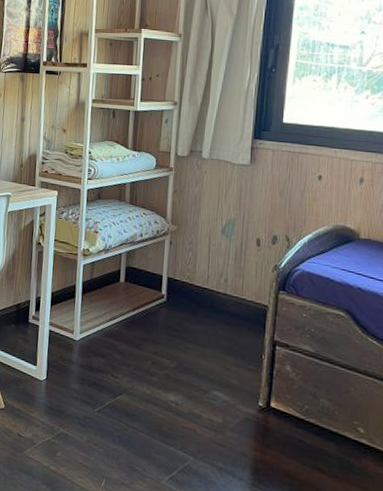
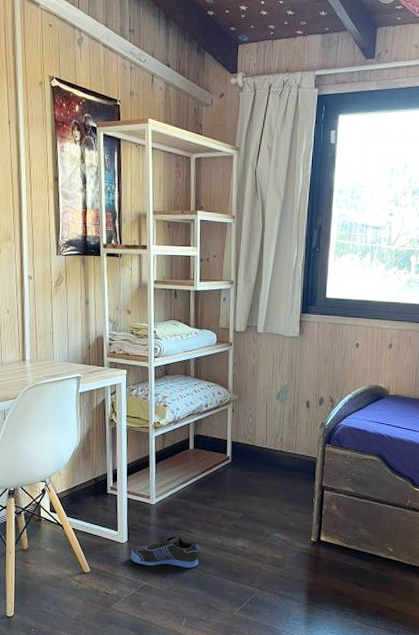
sneaker: none [48,378,126,419] -> present [130,535,200,568]

